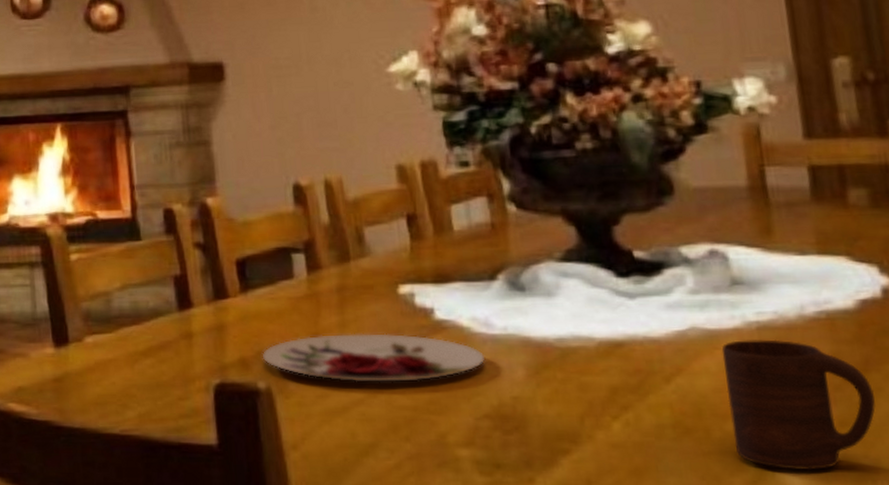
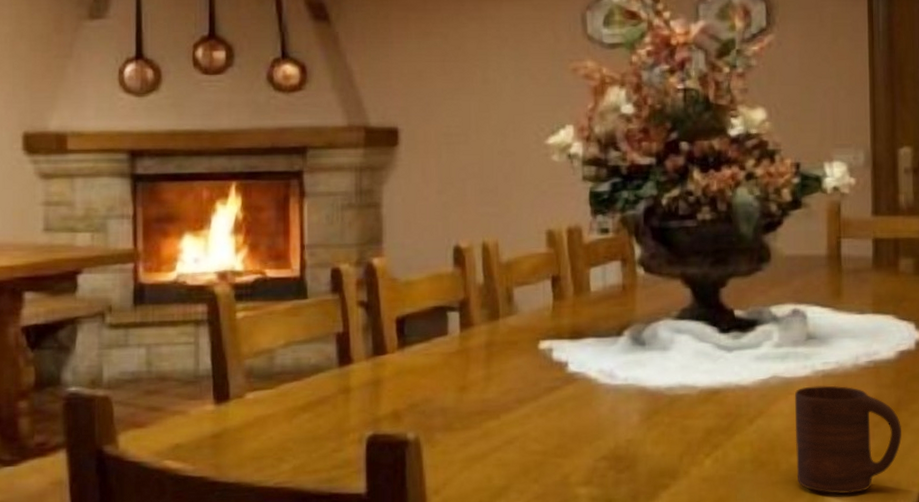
plate: present [261,333,486,382] -> none [413,385,608,431]

